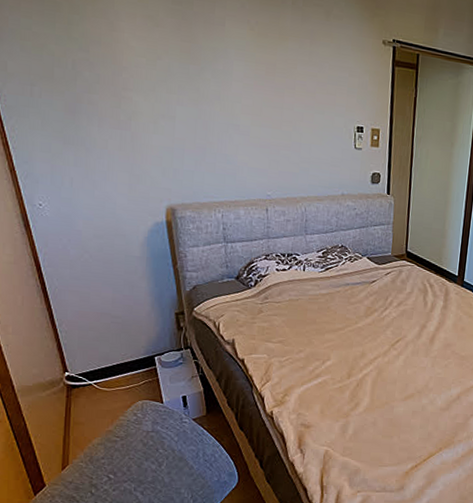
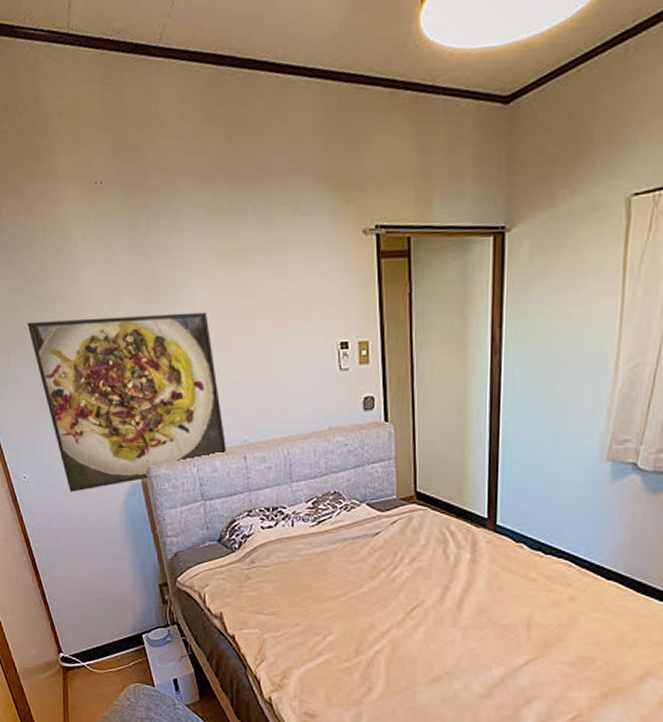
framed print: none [56,58,251,224] -> present [27,312,228,492]

